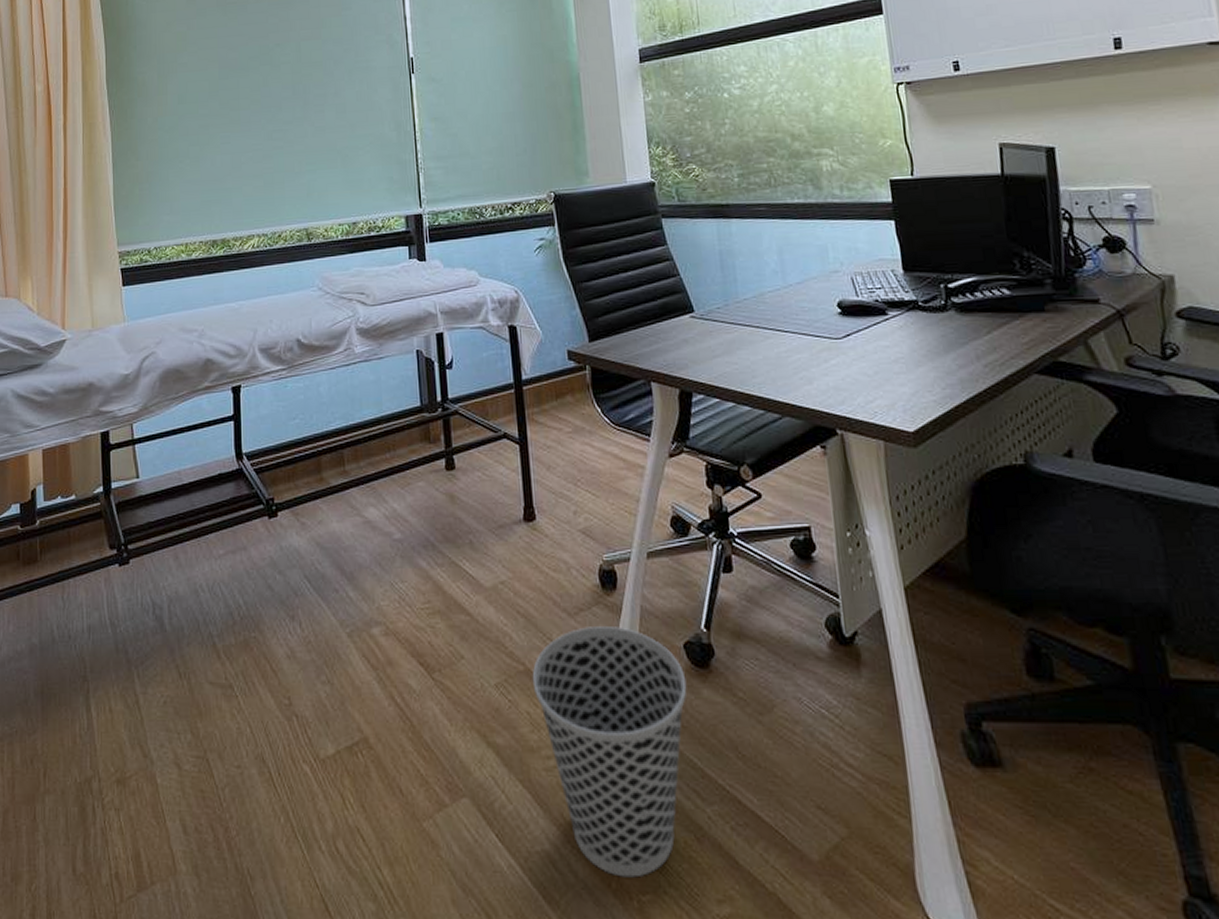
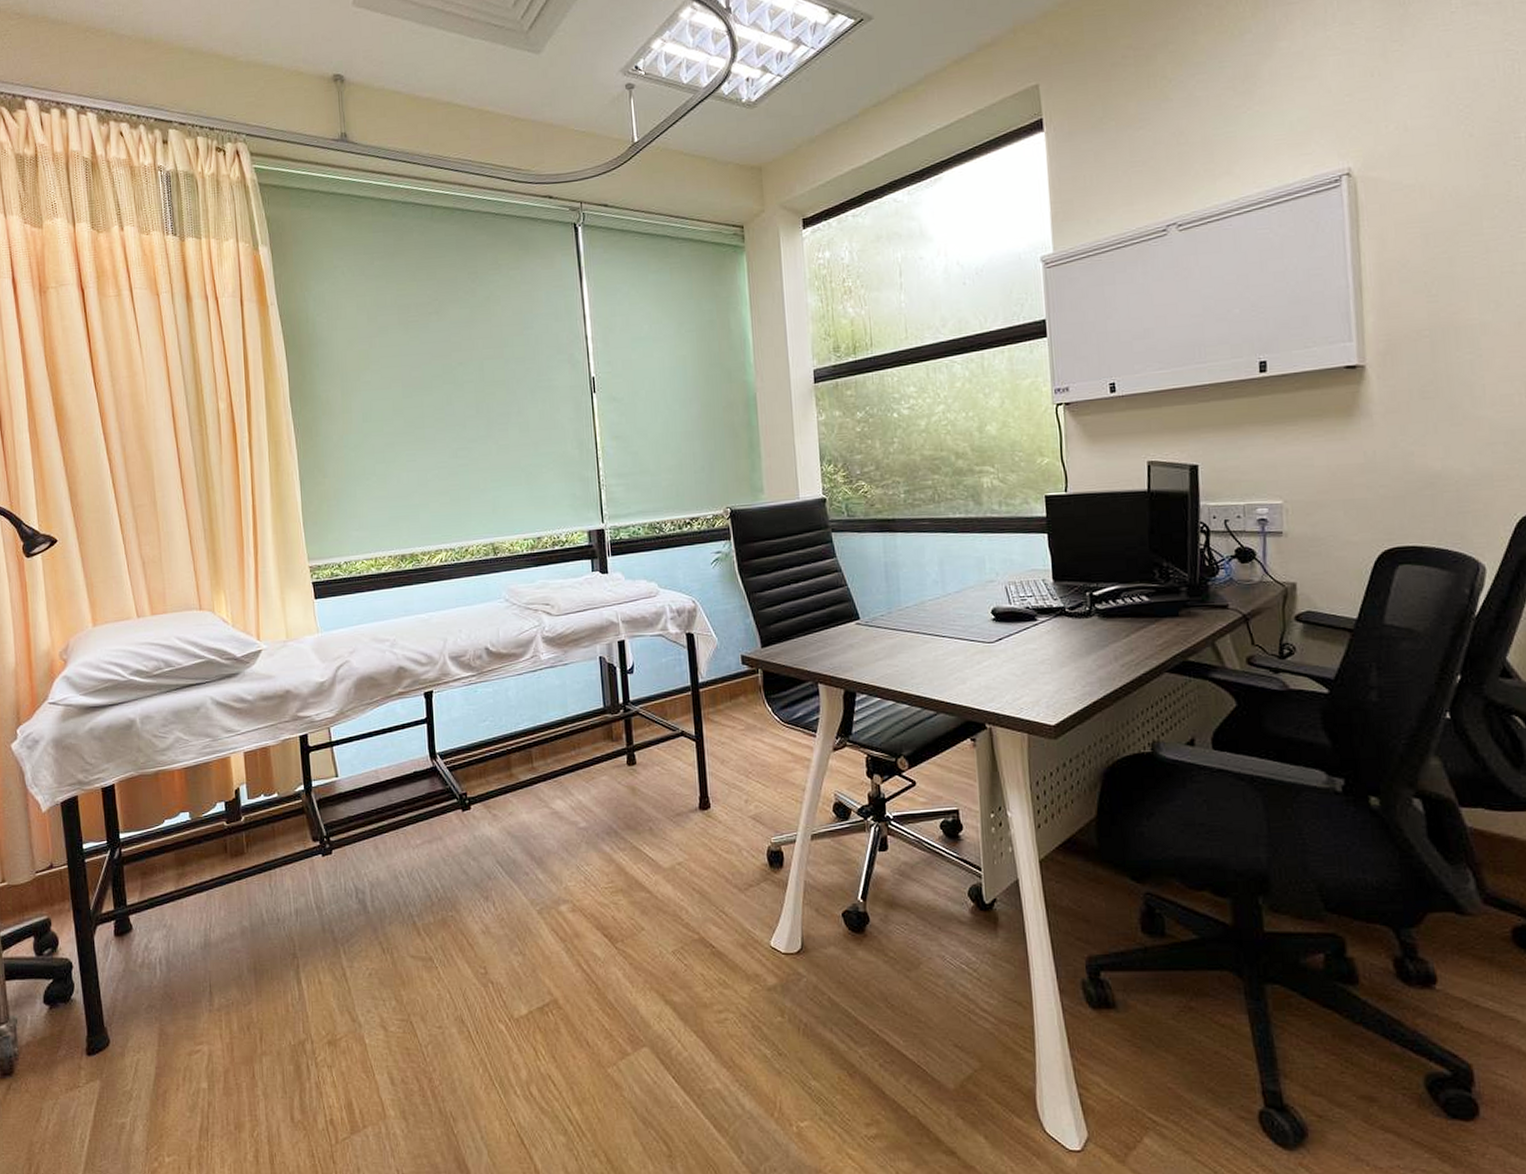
wastebasket: present [532,627,687,878] -> none [706,899,844,1108]

